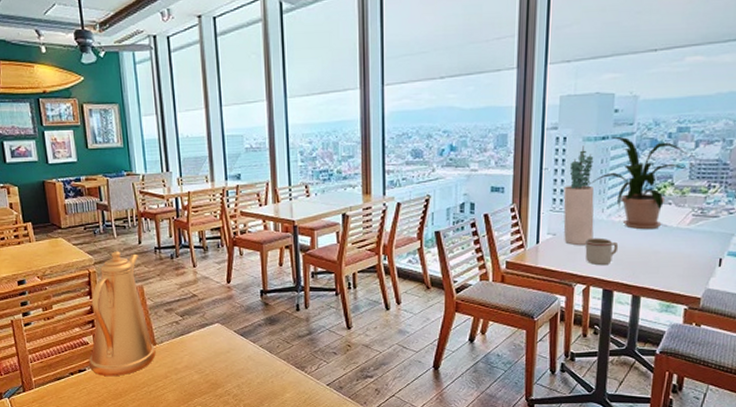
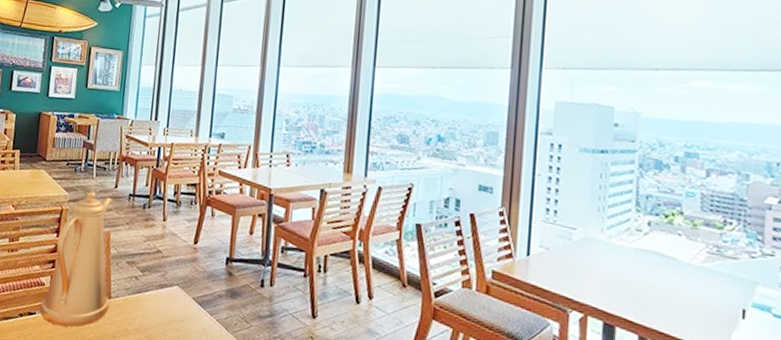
vase: present [563,146,595,246] -> none [557,156,593,267]
mug: present [585,237,619,266] -> none [582,259,621,295]
house plant: present [588,136,688,230] -> none [585,151,699,262]

